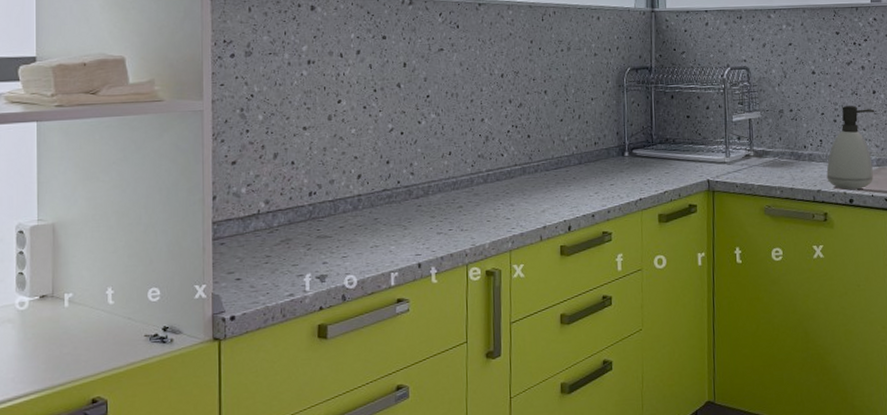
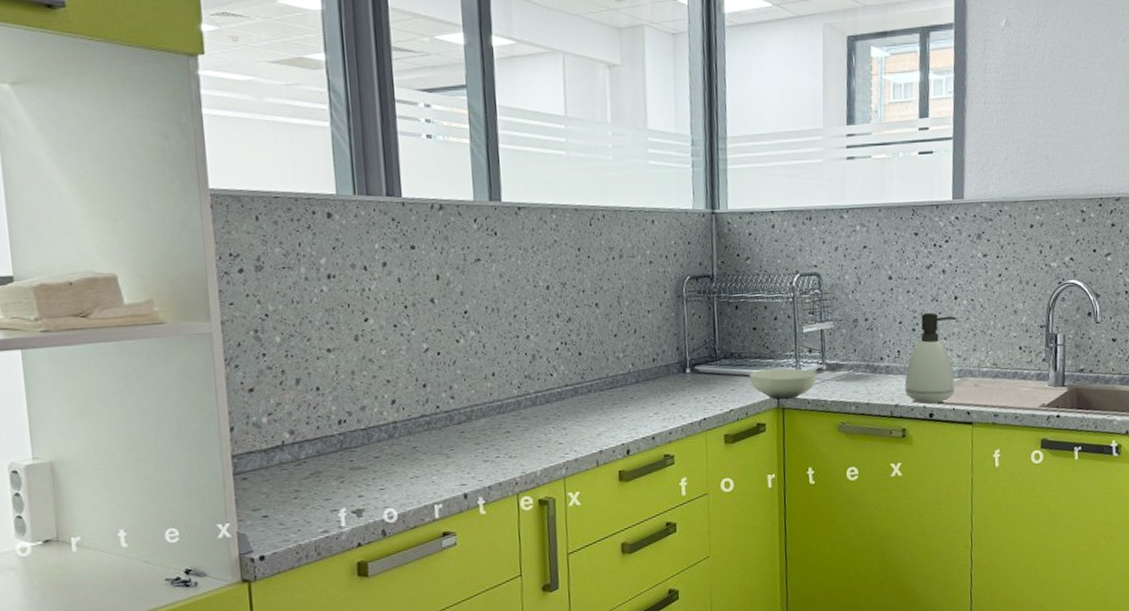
bowl: none [682,154,746,183] -> present [749,368,818,400]

